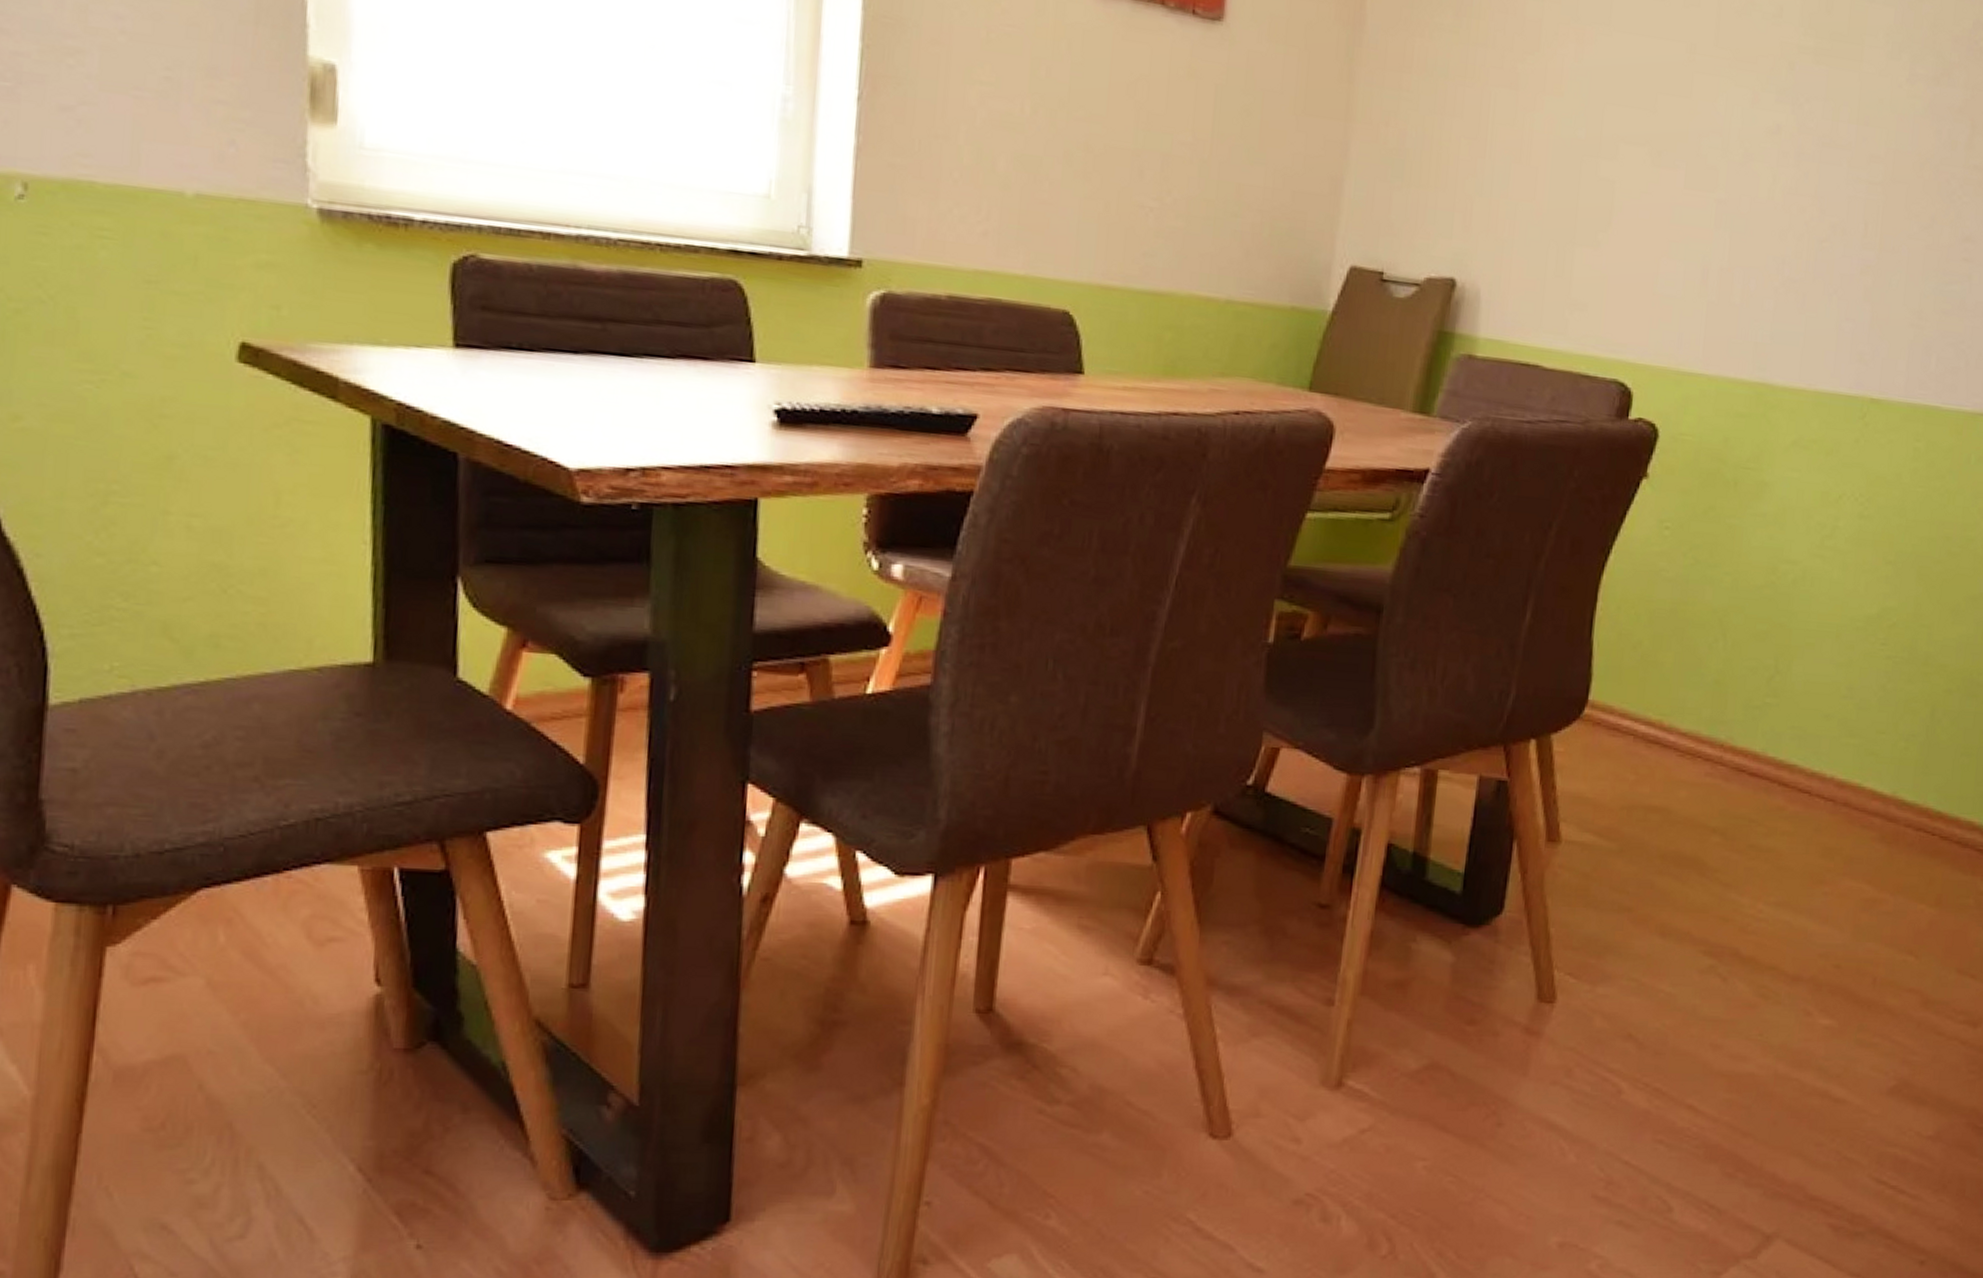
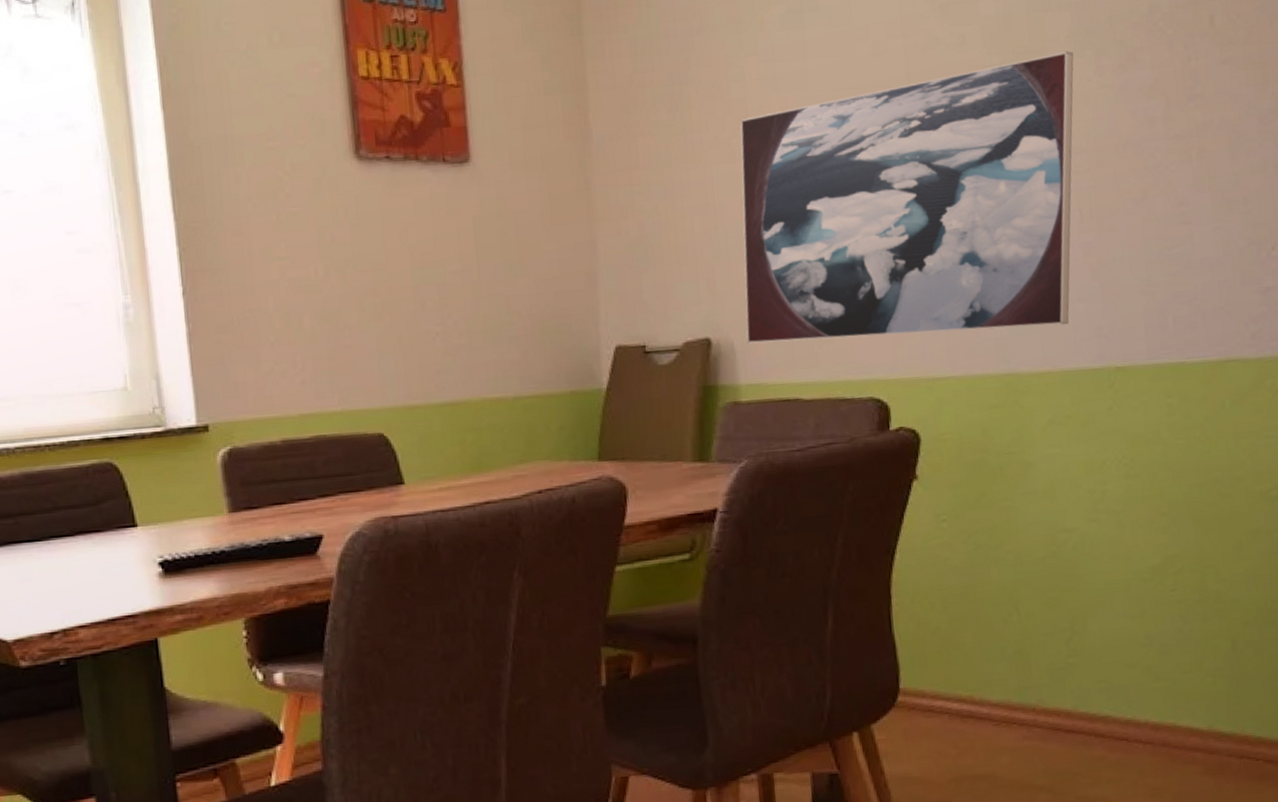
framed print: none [1494,42,1890,343] -> present [740,51,1074,344]

